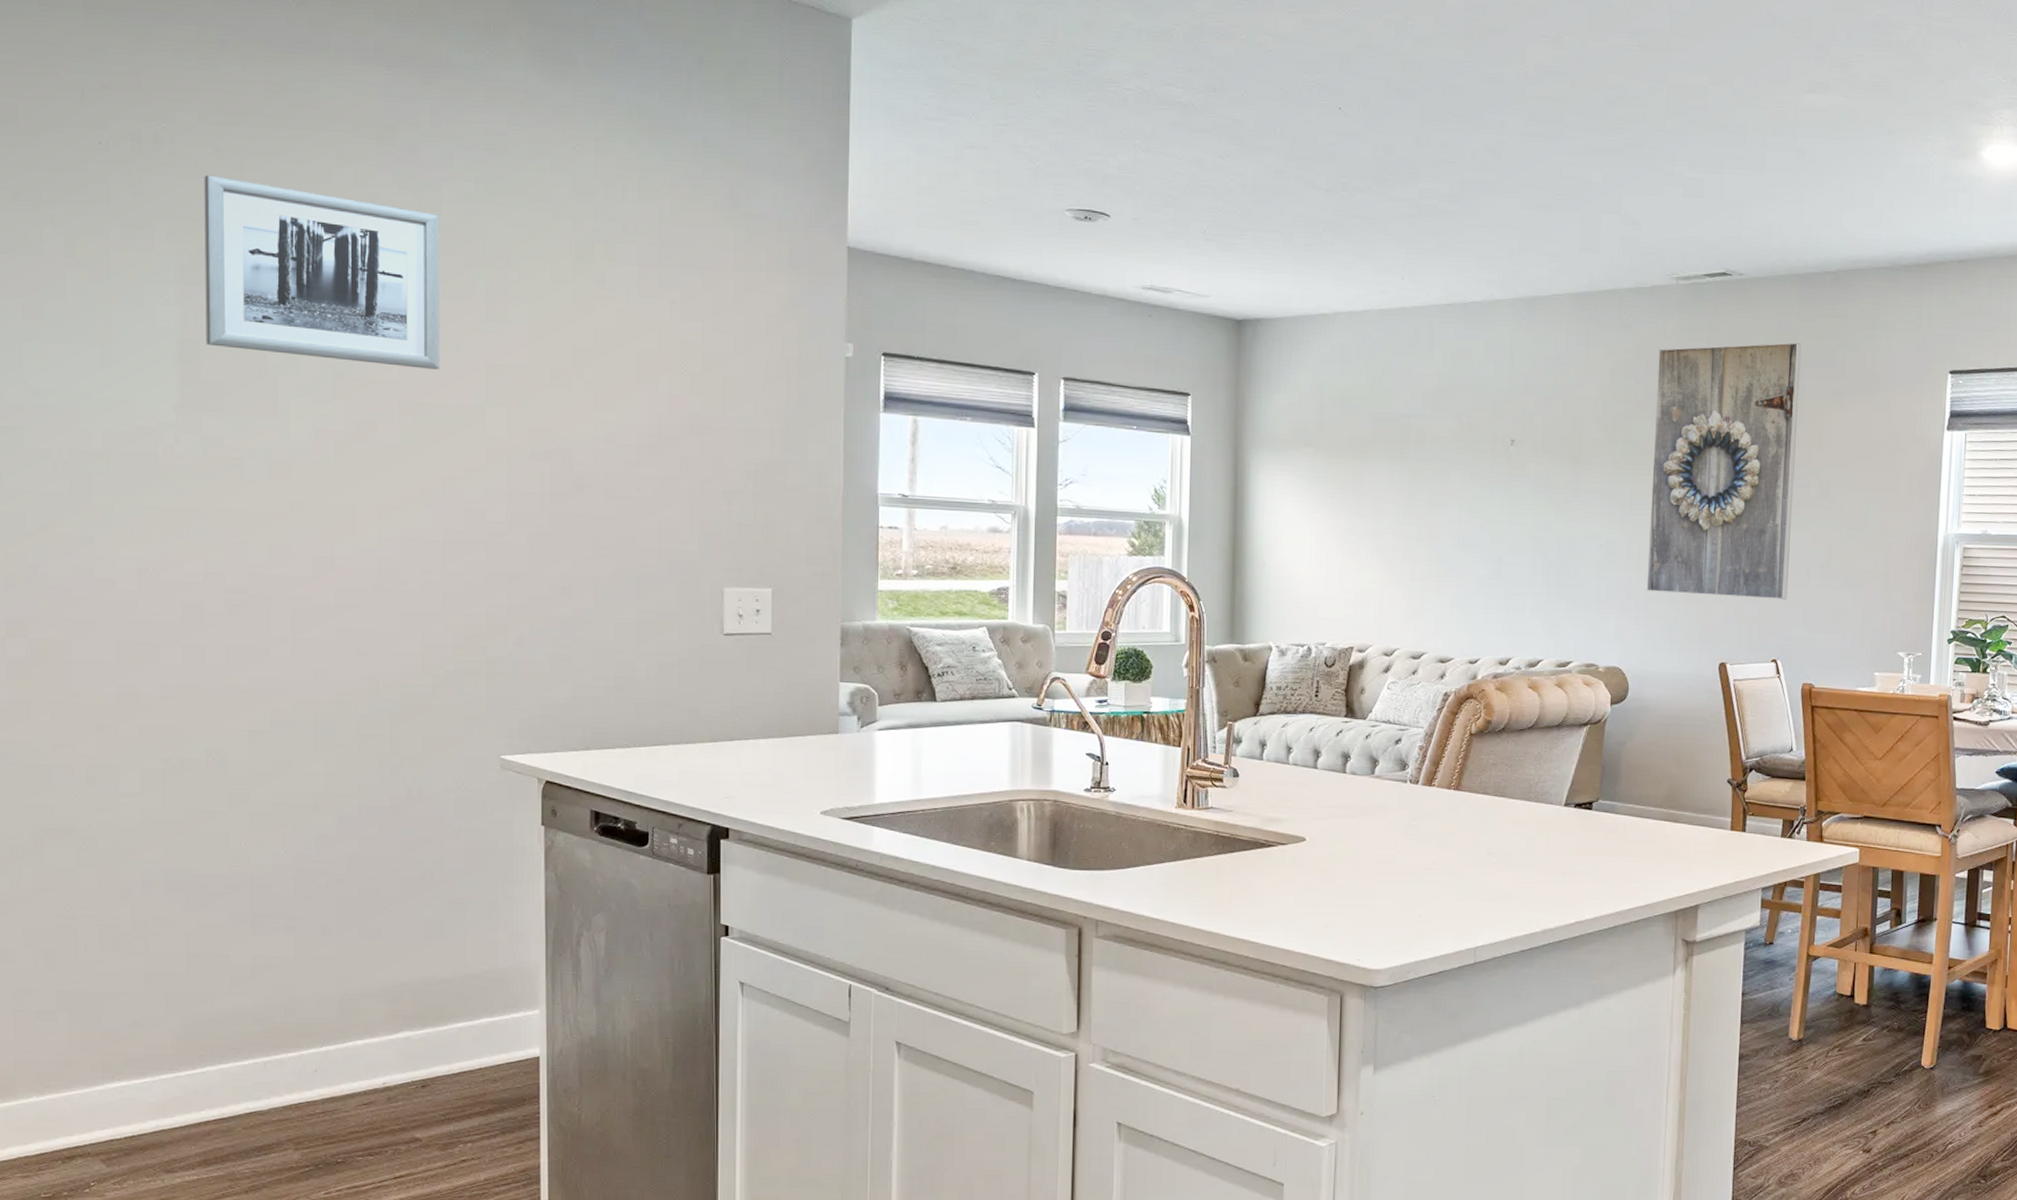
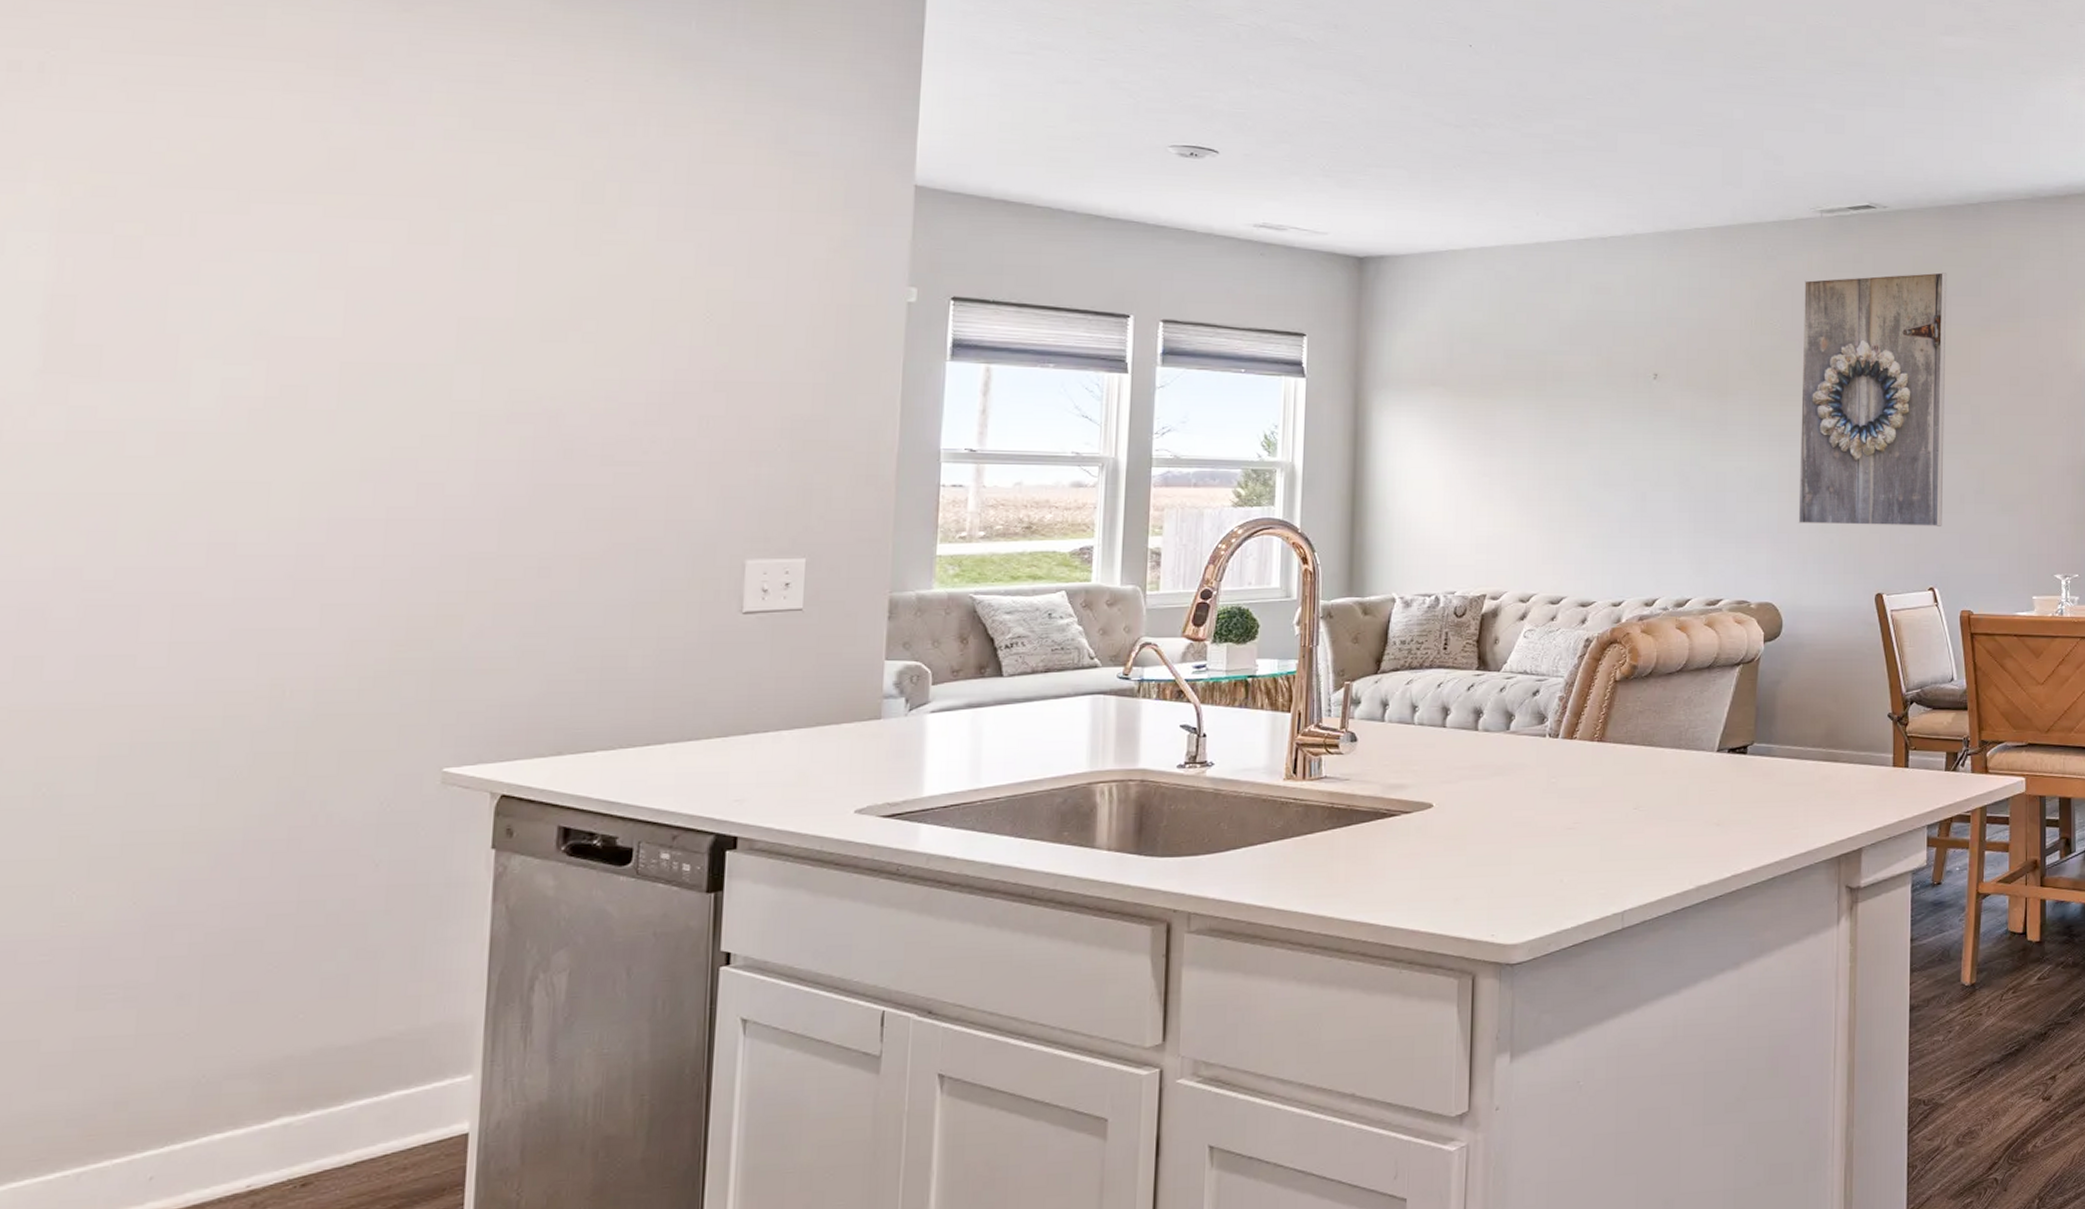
wall art: present [204,175,439,369] -> none [85,108,410,324]

